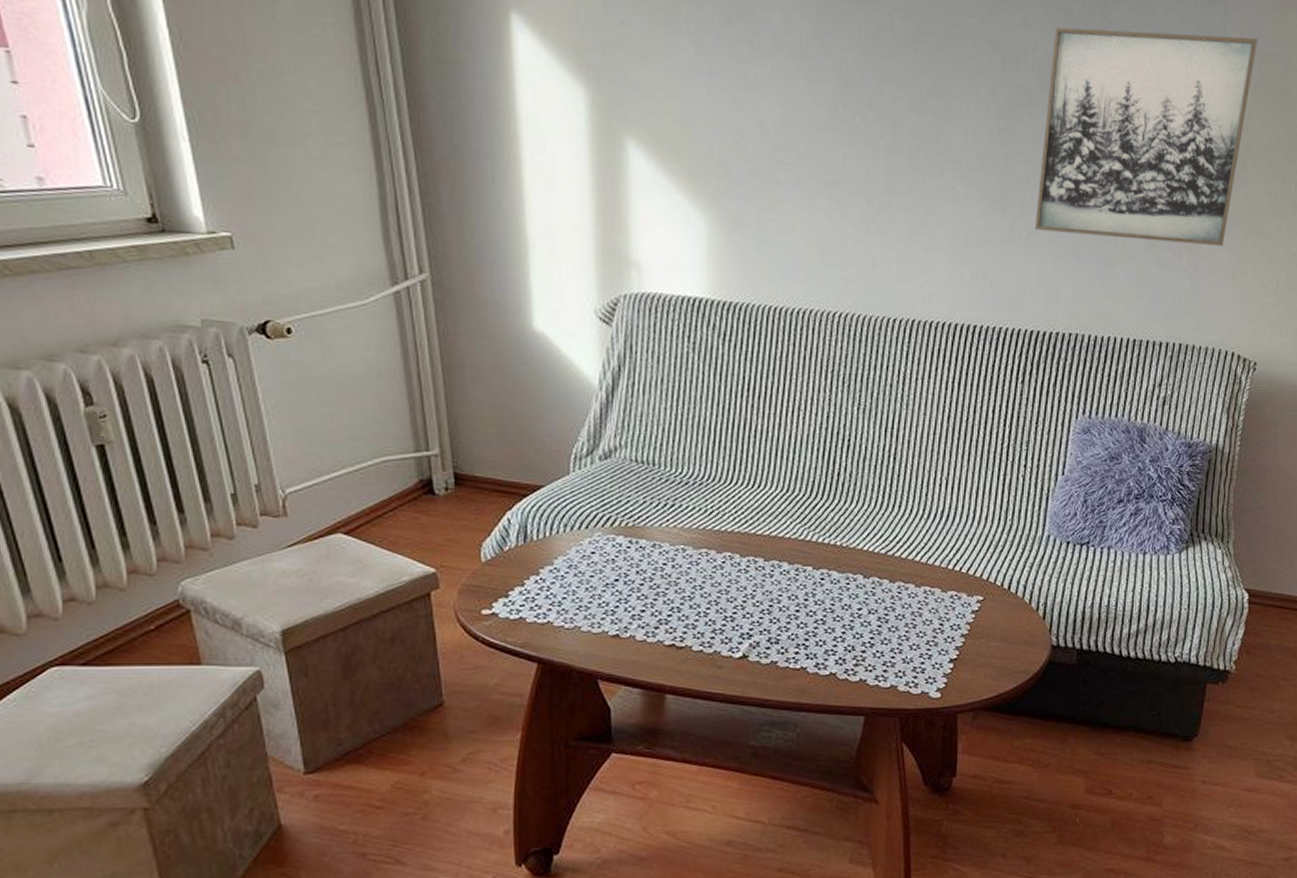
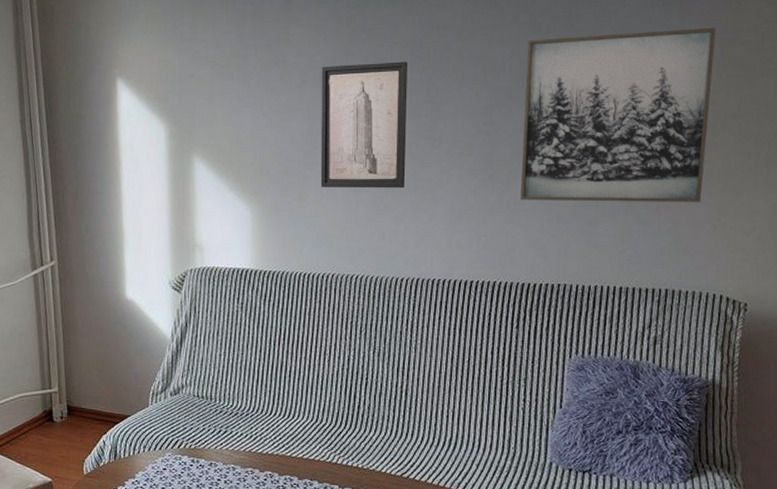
wall art: none [797,30,912,205] -> present [320,61,408,188]

